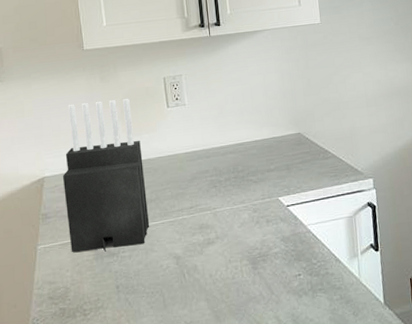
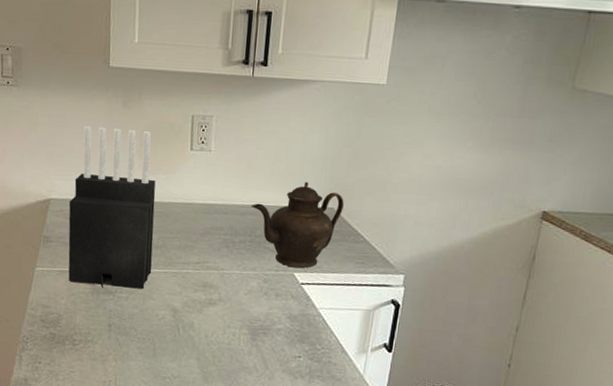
teapot: none [229,115,309,193] -> present [251,182,344,268]

